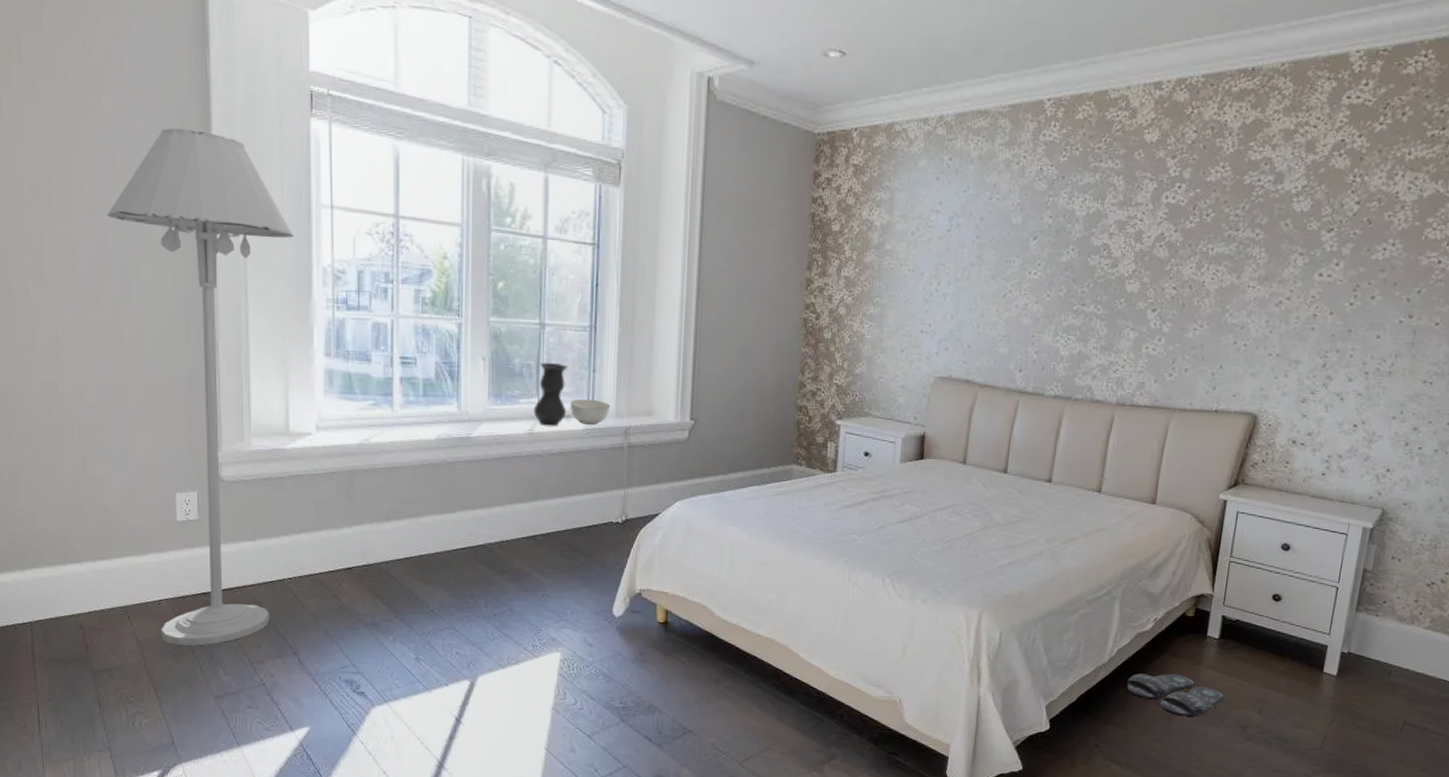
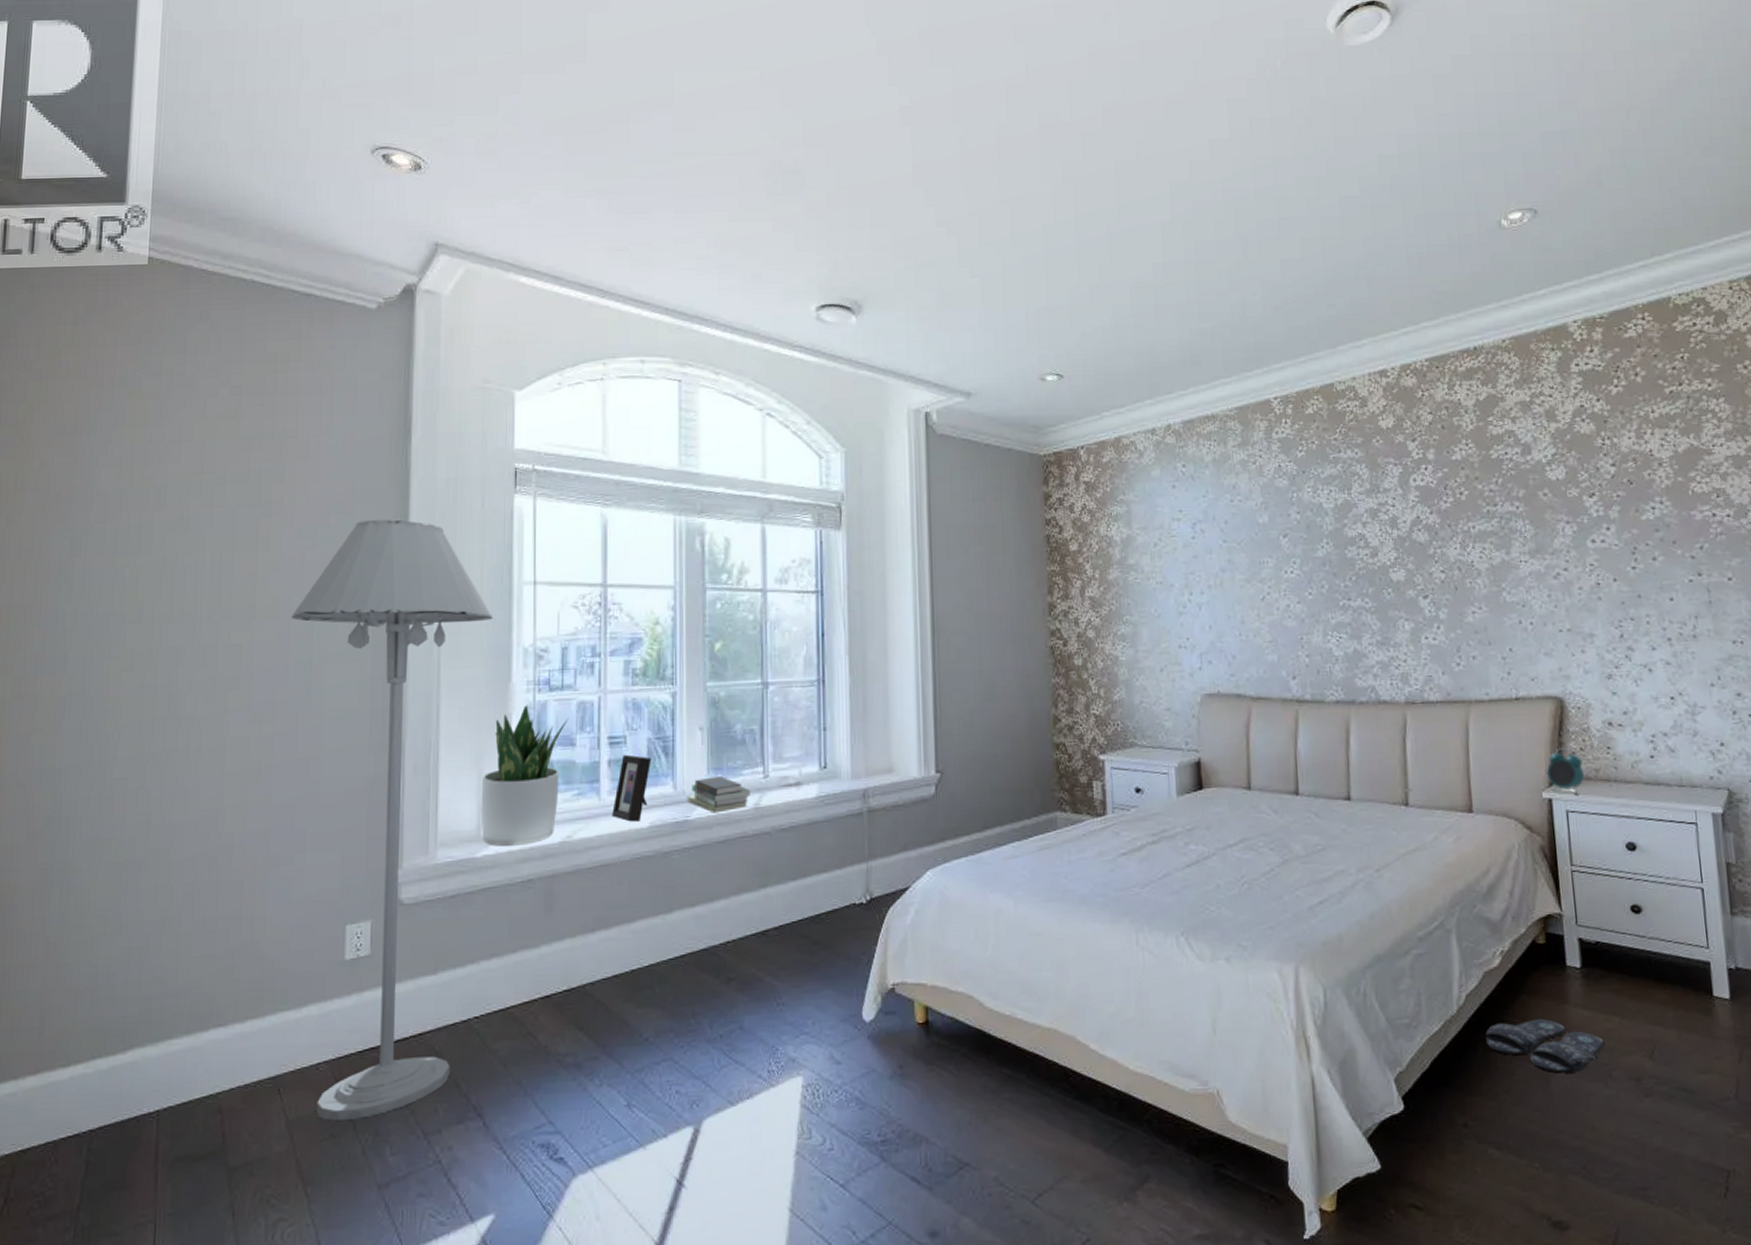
planter: none [288,320,365,444] -> present [480,705,569,848]
picture frame: none [404,374,439,434] -> present [612,754,652,822]
books: none [470,402,525,434] -> present [687,776,750,814]
vase: present [533,362,568,427] -> none [759,724,796,799]
bowl: present [571,399,611,426] -> none [801,761,846,792]
alarm clock: none [1228,457,1261,498] -> present [1547,747,1585,794]

